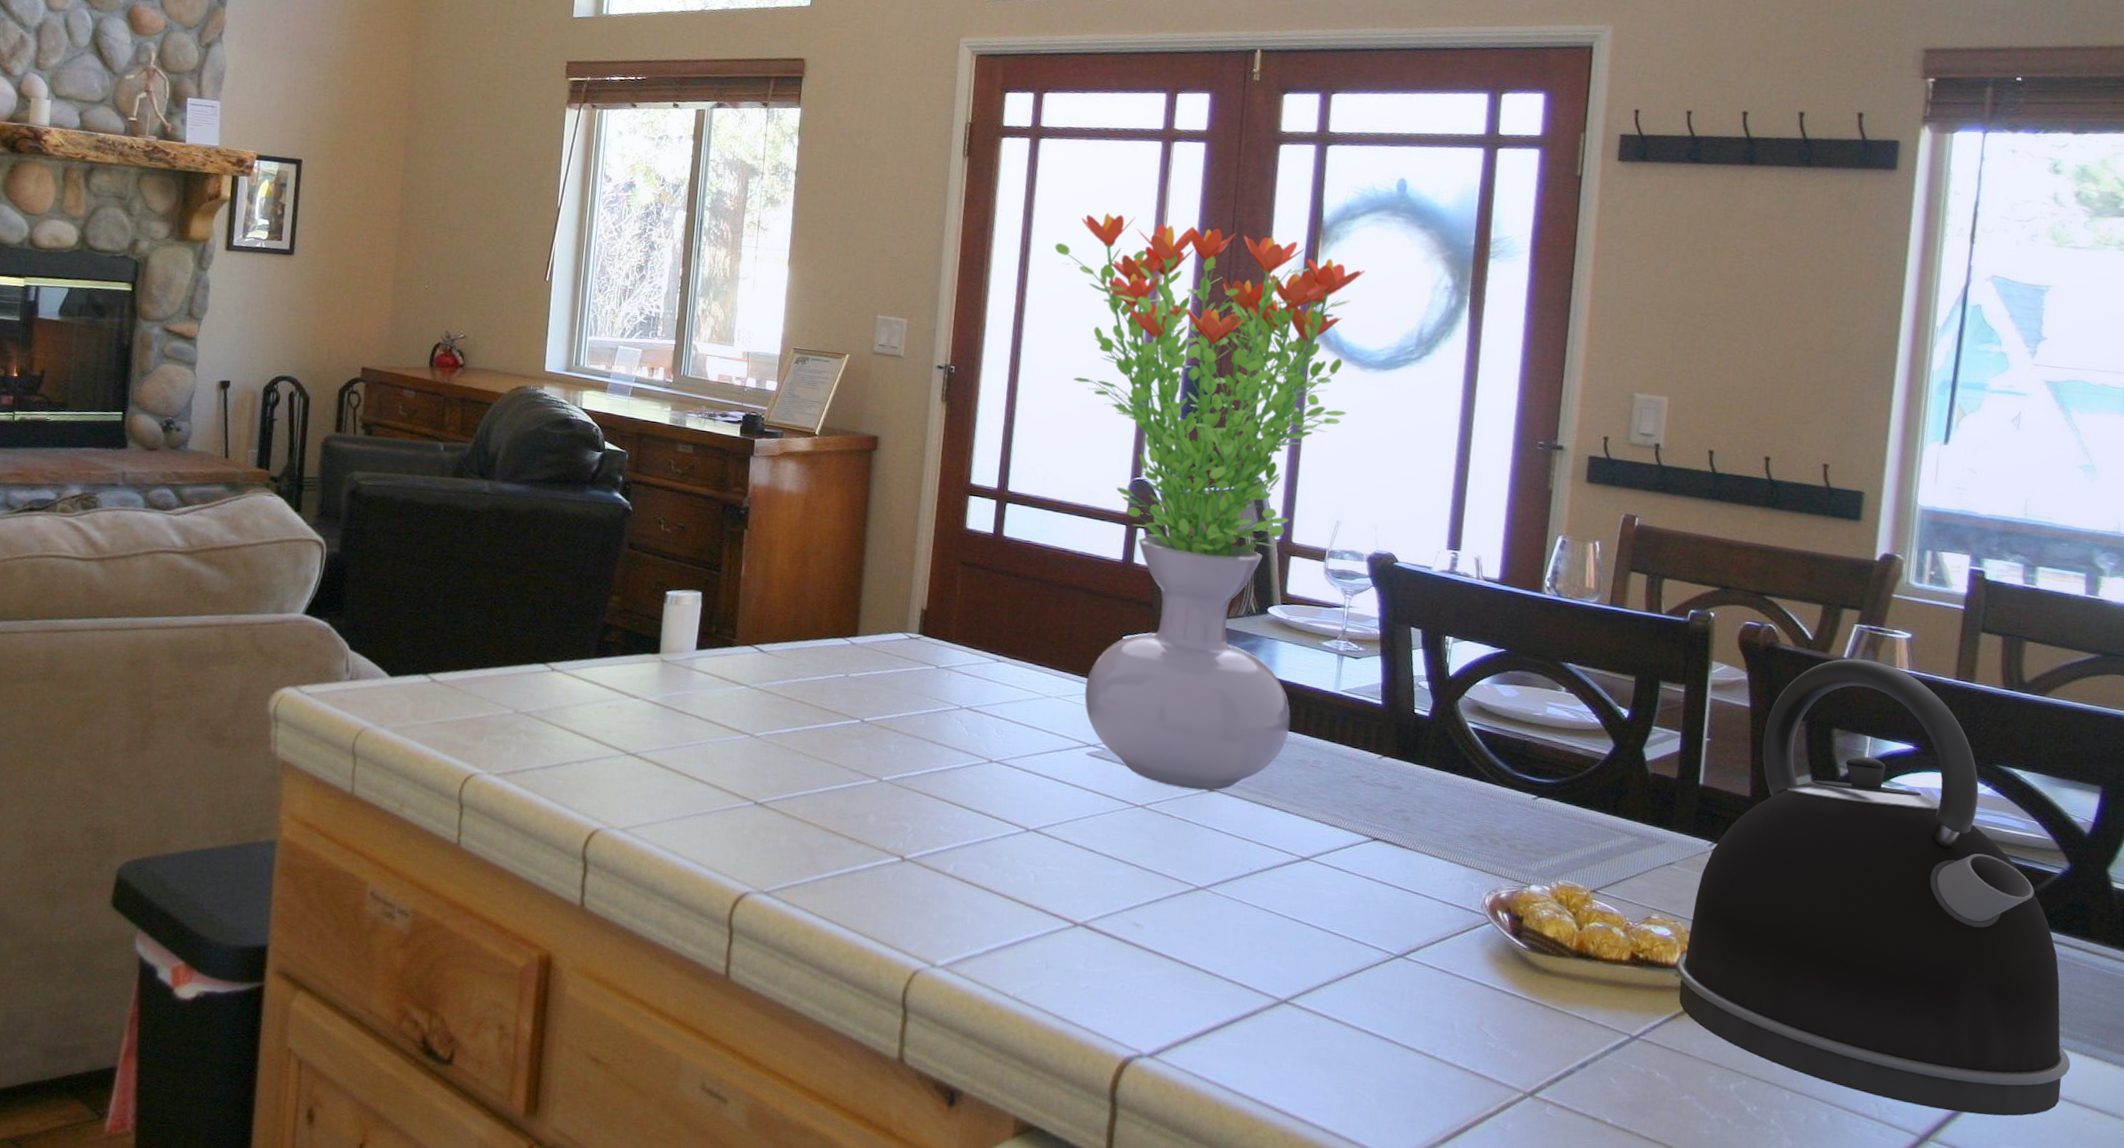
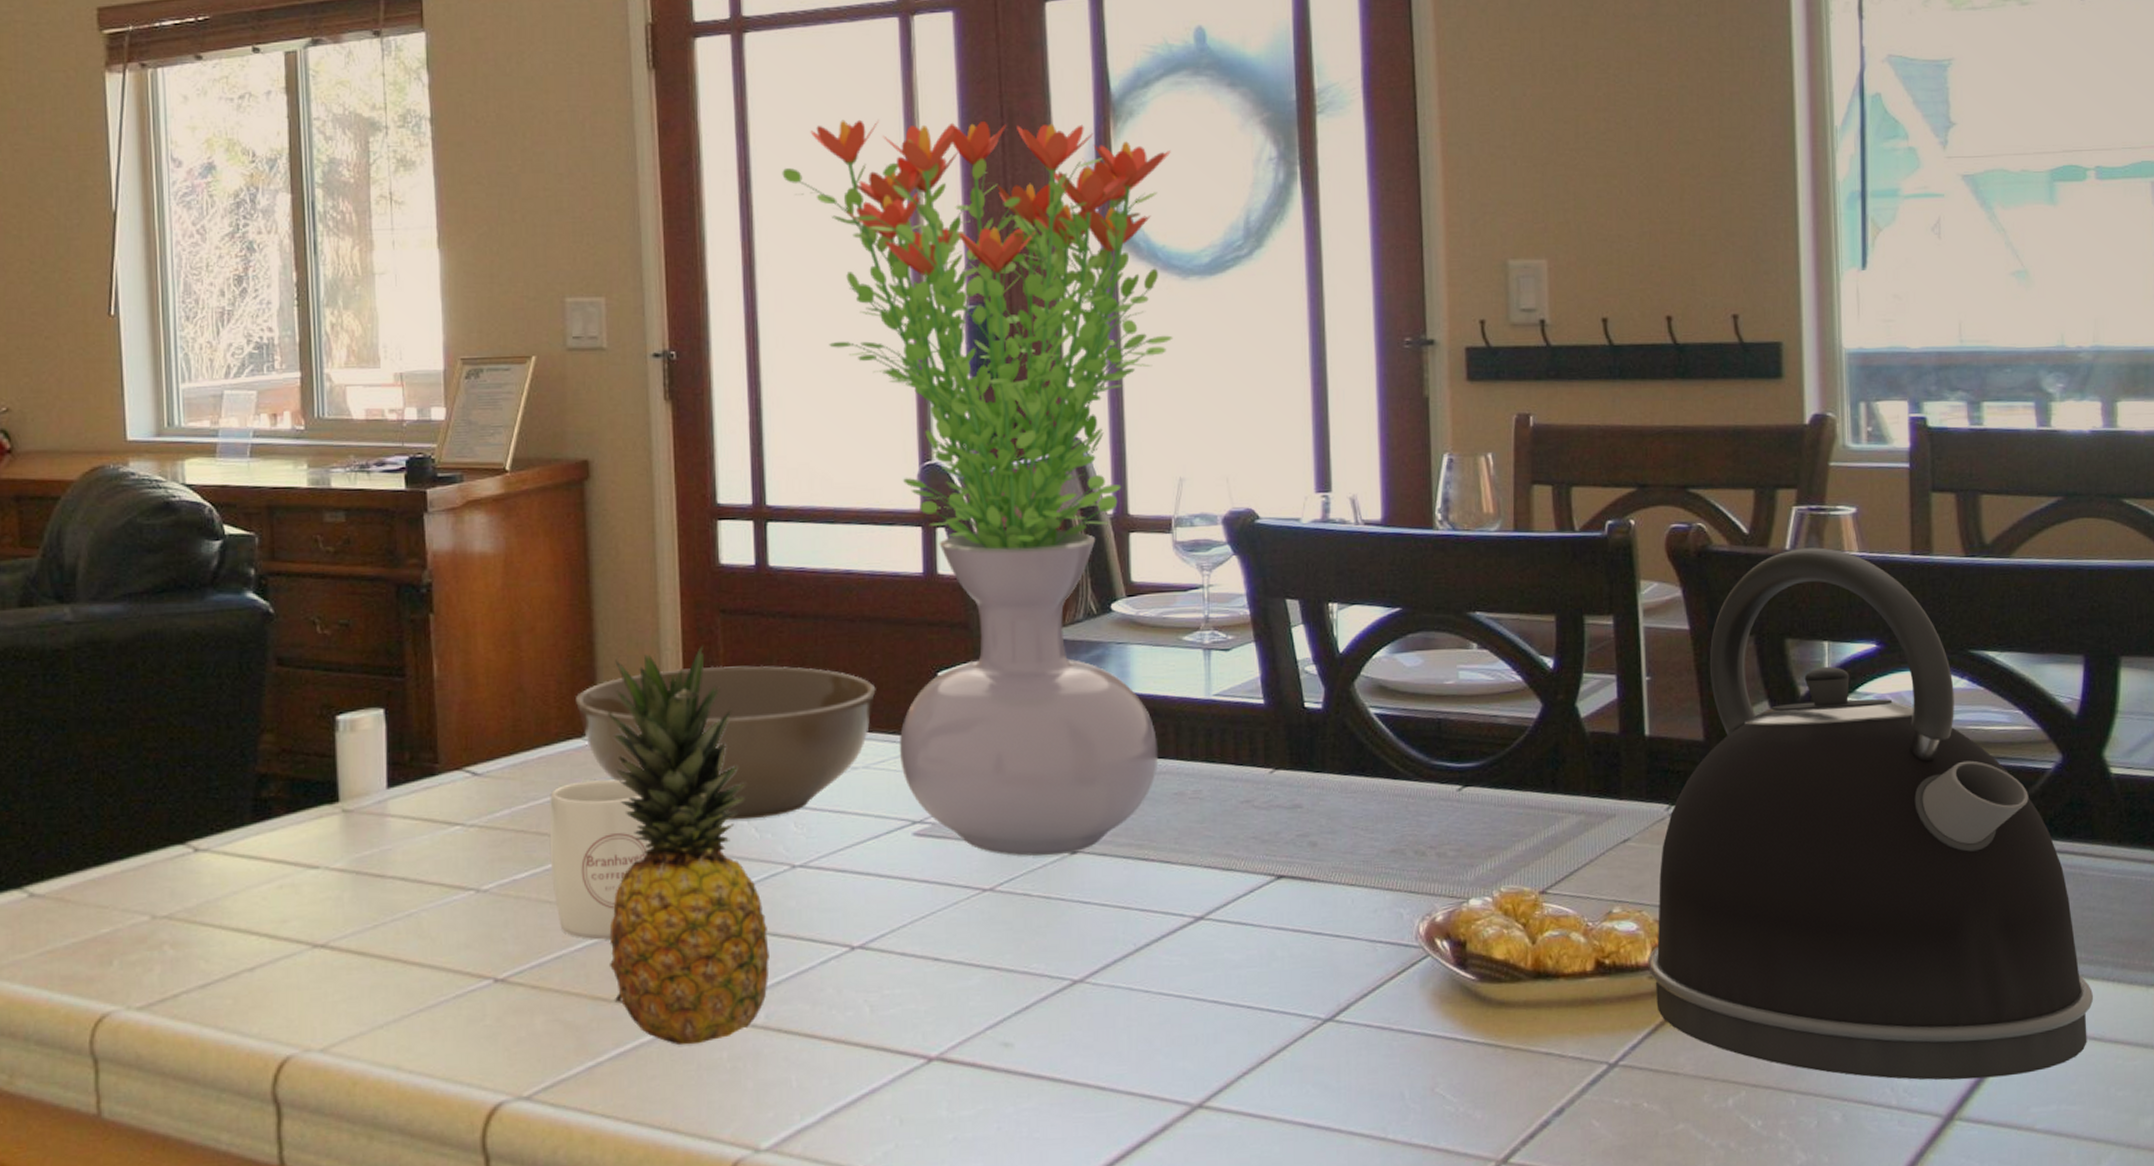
mug: none [807,670,886,789] -> present [549,779,653,940]
fruit: none [841,584,965,879] -> present [607,644,769,1045]
bowl: none [842,599,1074,721] -> present [574,665,876,821]

